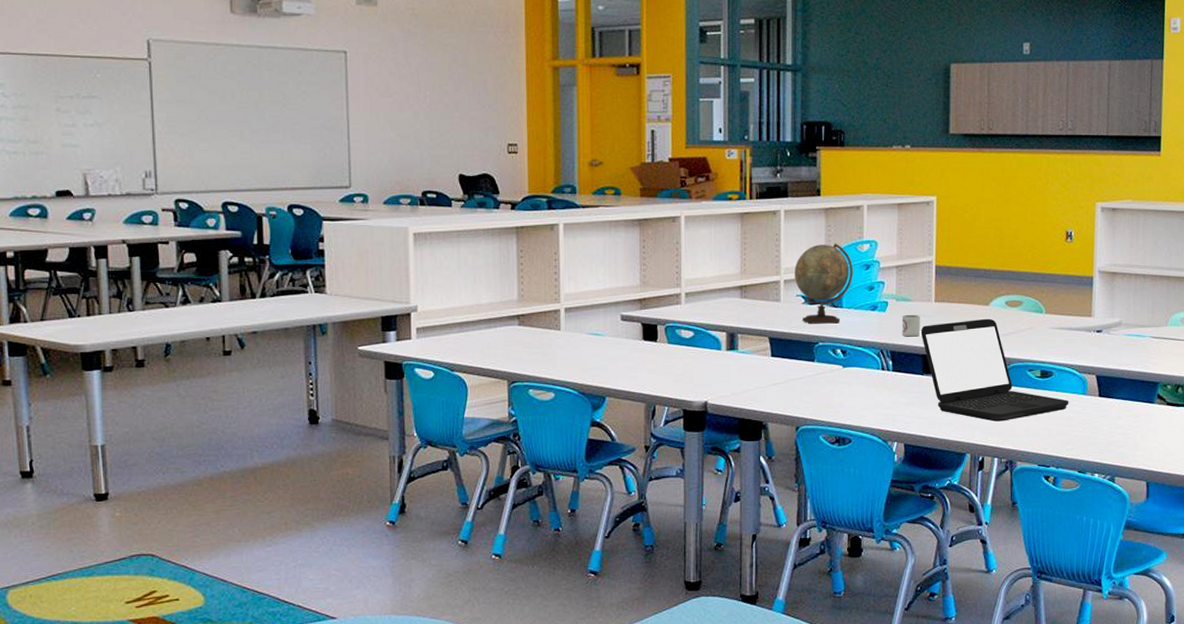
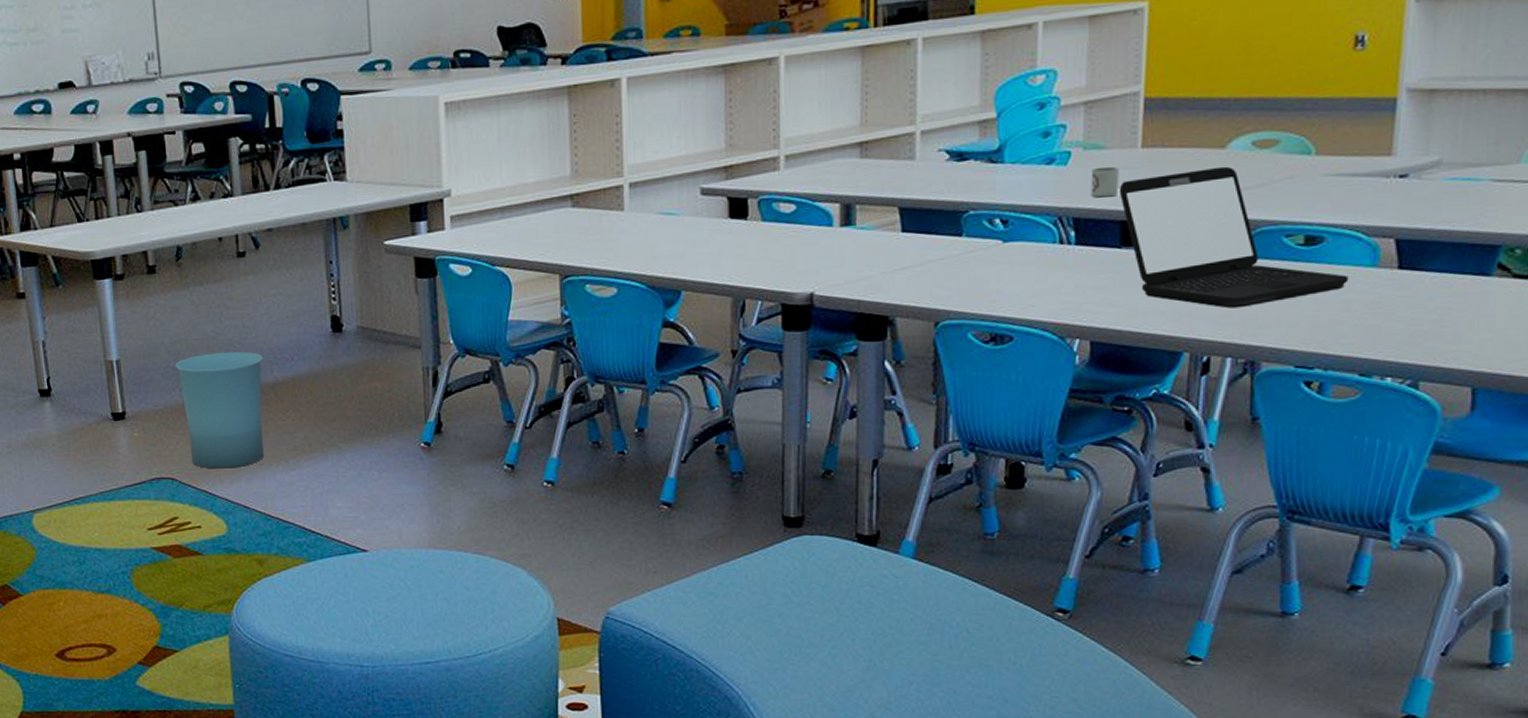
waste bin: none [159,439,244,546] -> present [175,351,264,469]
globe: present [795,243,853,324] -> none [936,76,1020,187]

